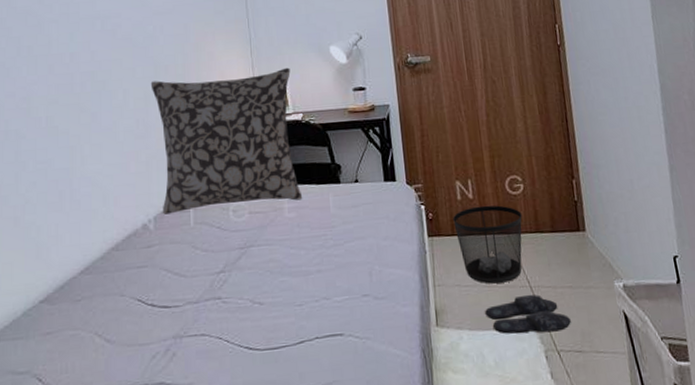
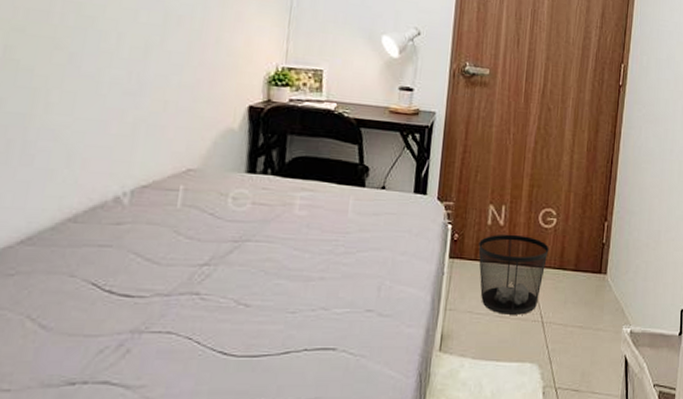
pillow: present [150,67,303,215] -> none [142,30,332,198]
slippers: present [485,294,571,334] -> none [492,329,574,369]

